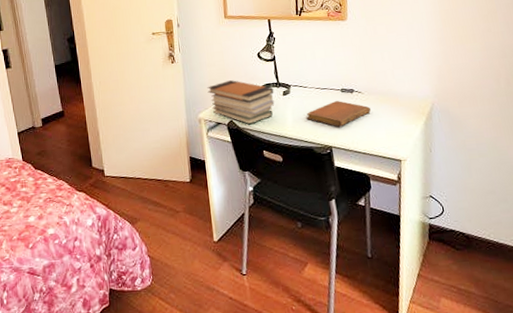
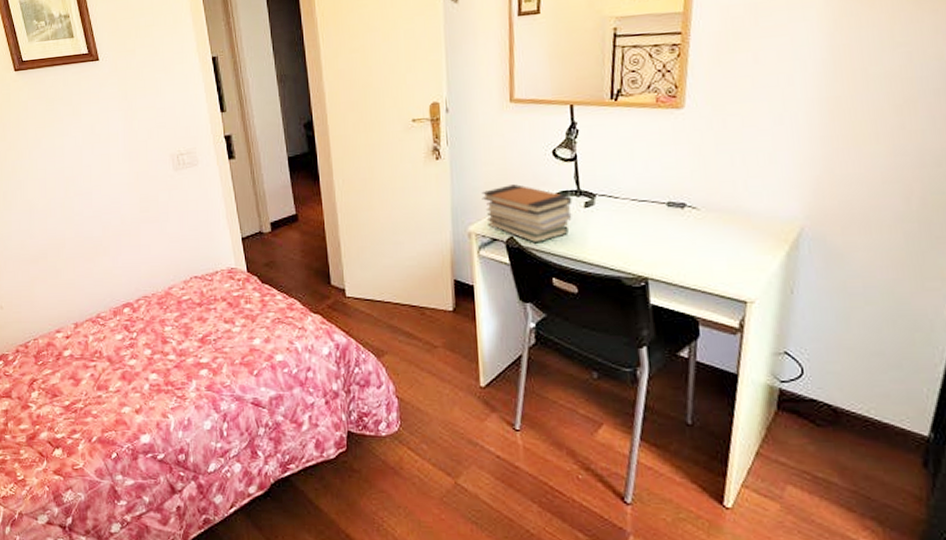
notebook: present [306,101,371,127] -> none [615,218,708,253]

